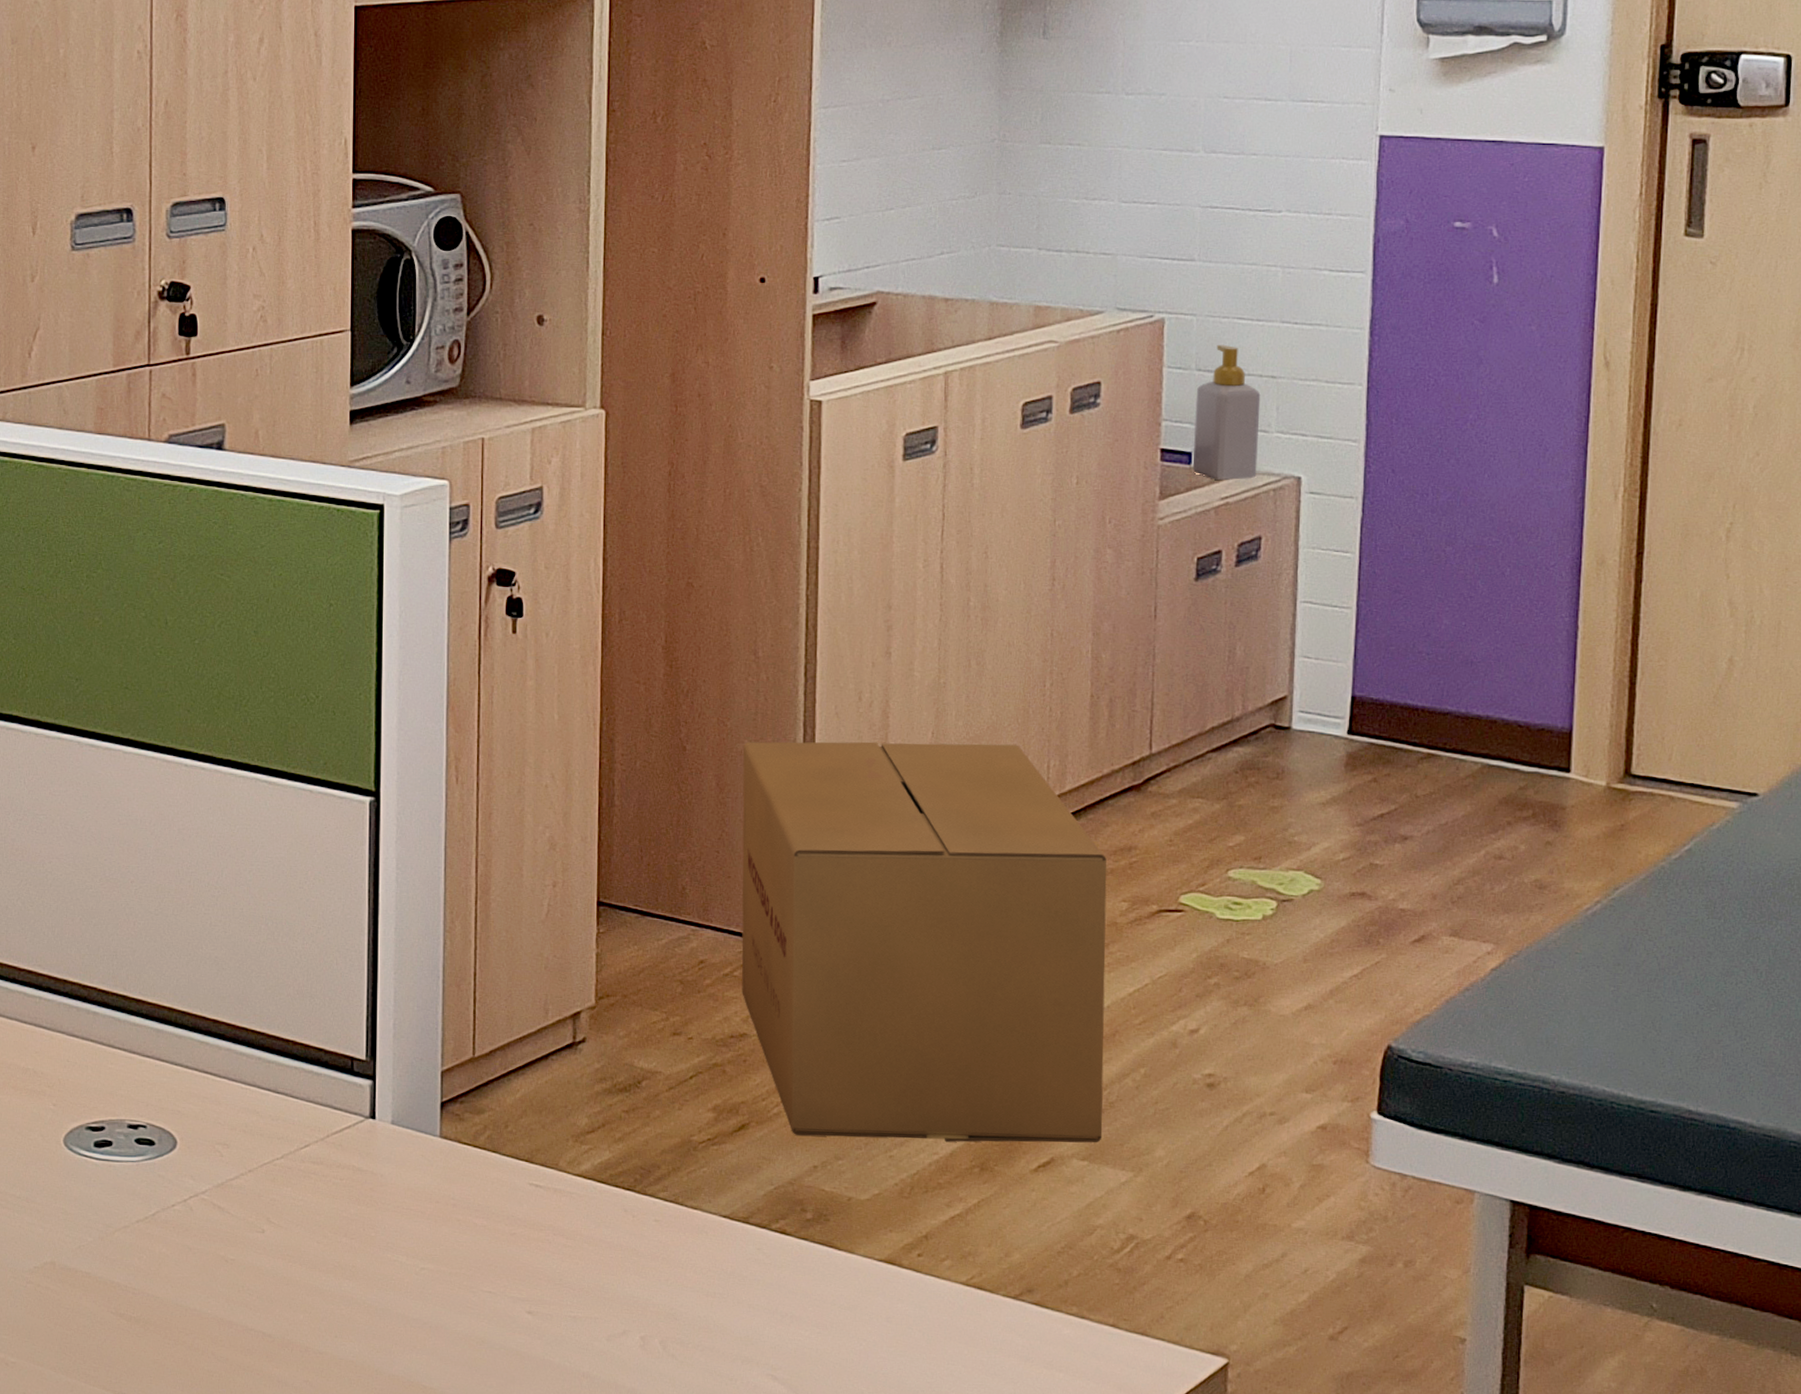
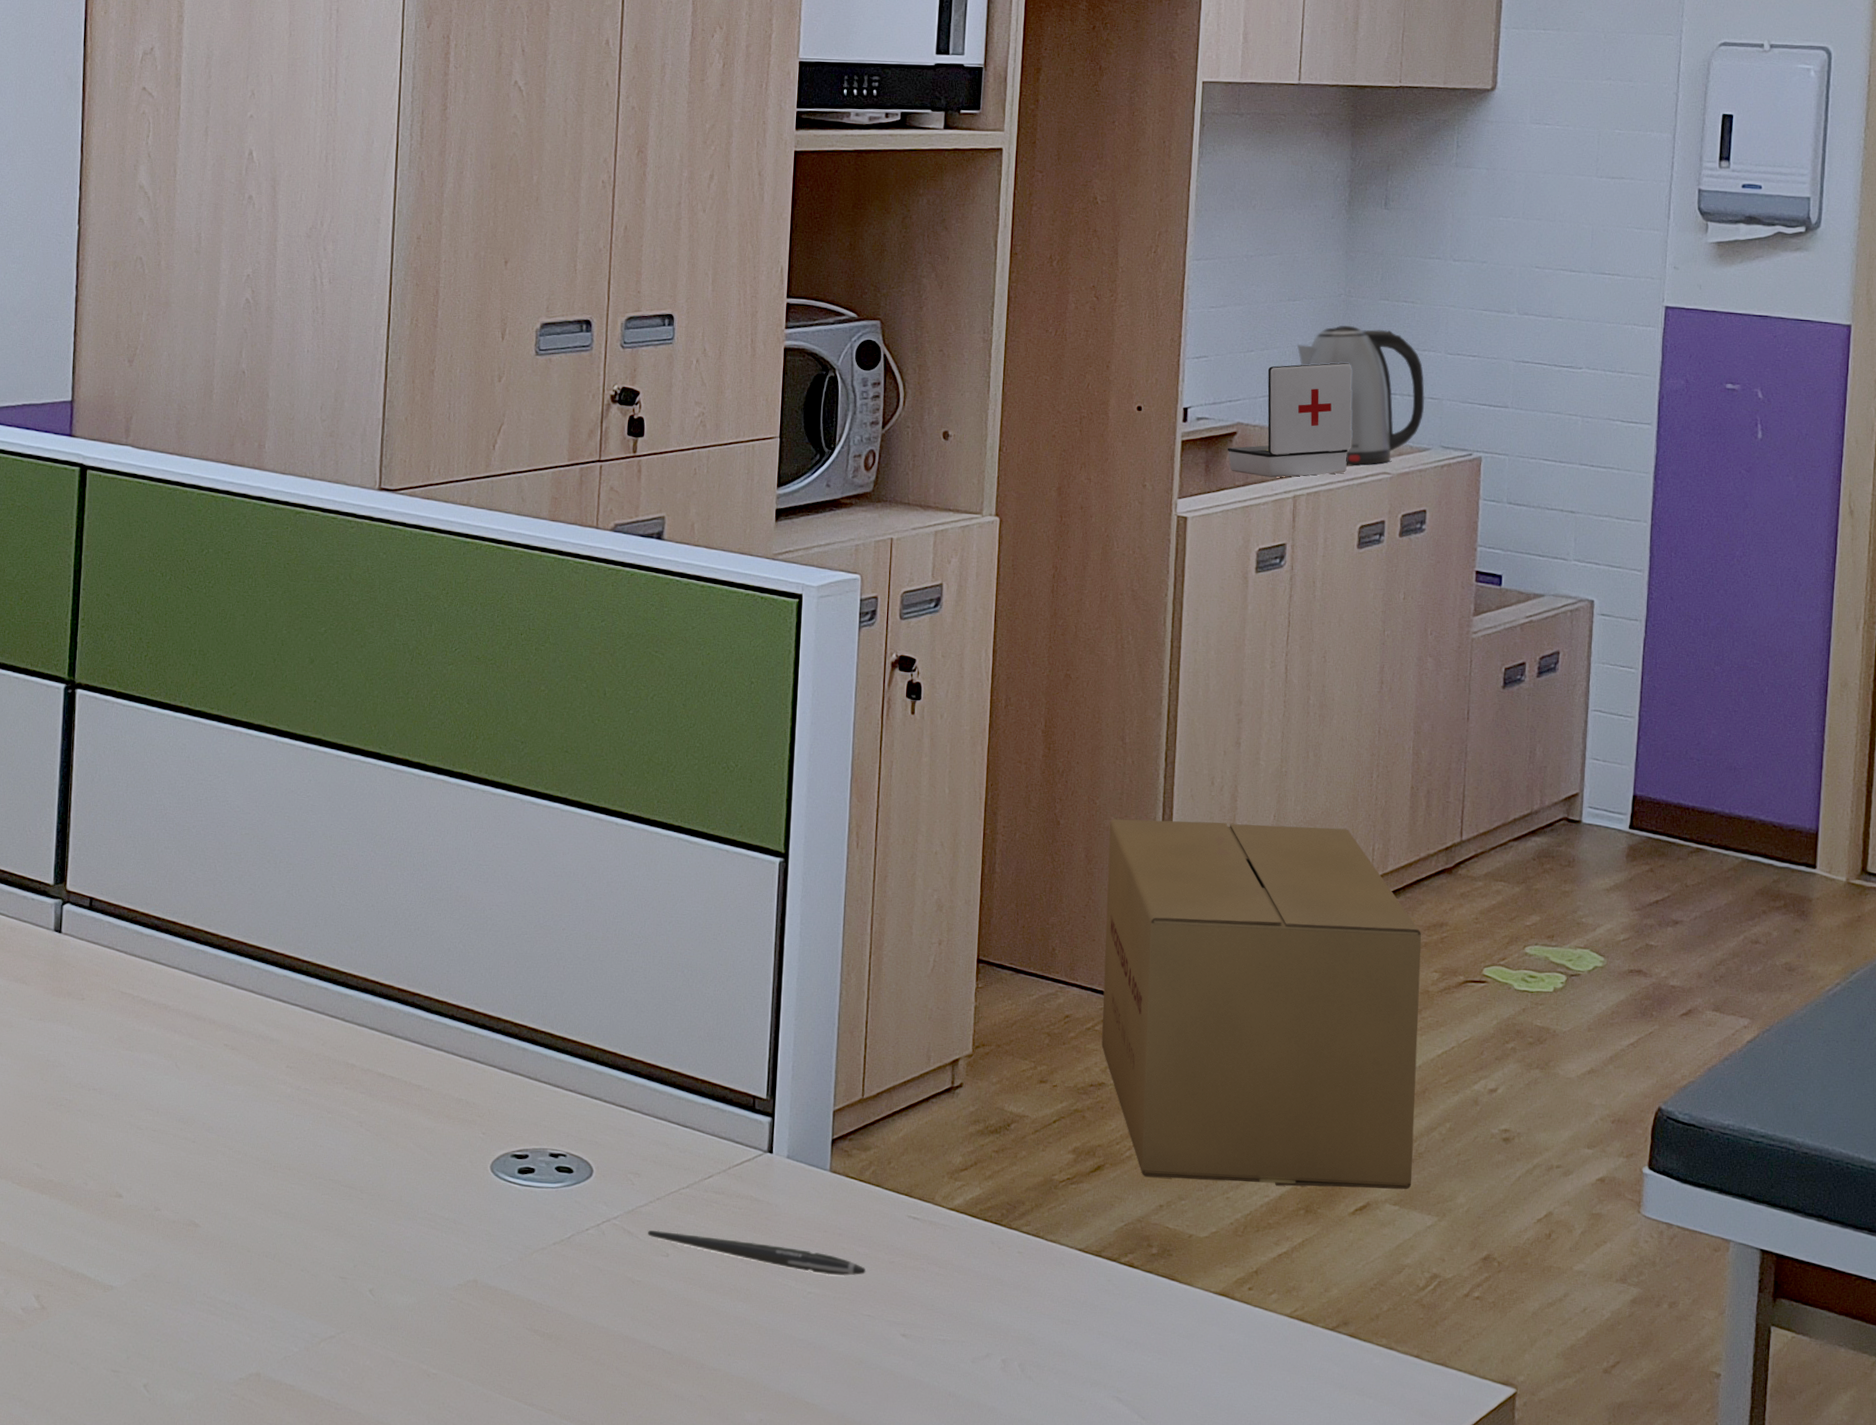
pen: none [240,1204,485,1250] -> present [648,1230,866,1276]
first aid kit: none [865,217,1012,352] -> present [1227,362,1352,478]
kettle: none [945,174,1096,334] -> present [1297,325,1425,465]
soap bottle: present [1192,344,1261,480] -> none [1502,481,1561,601]

